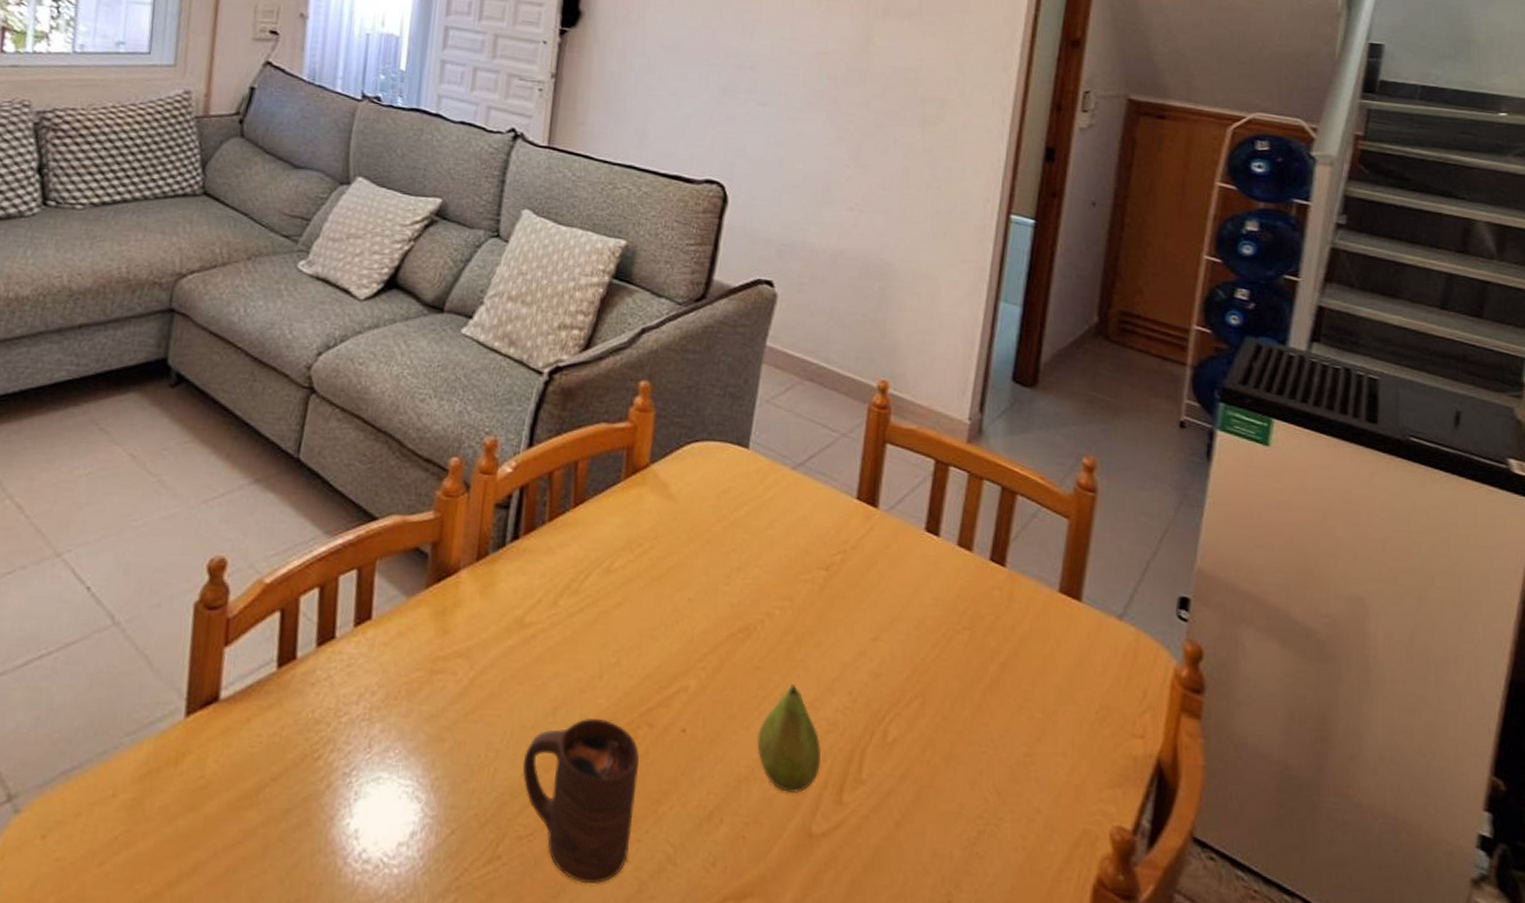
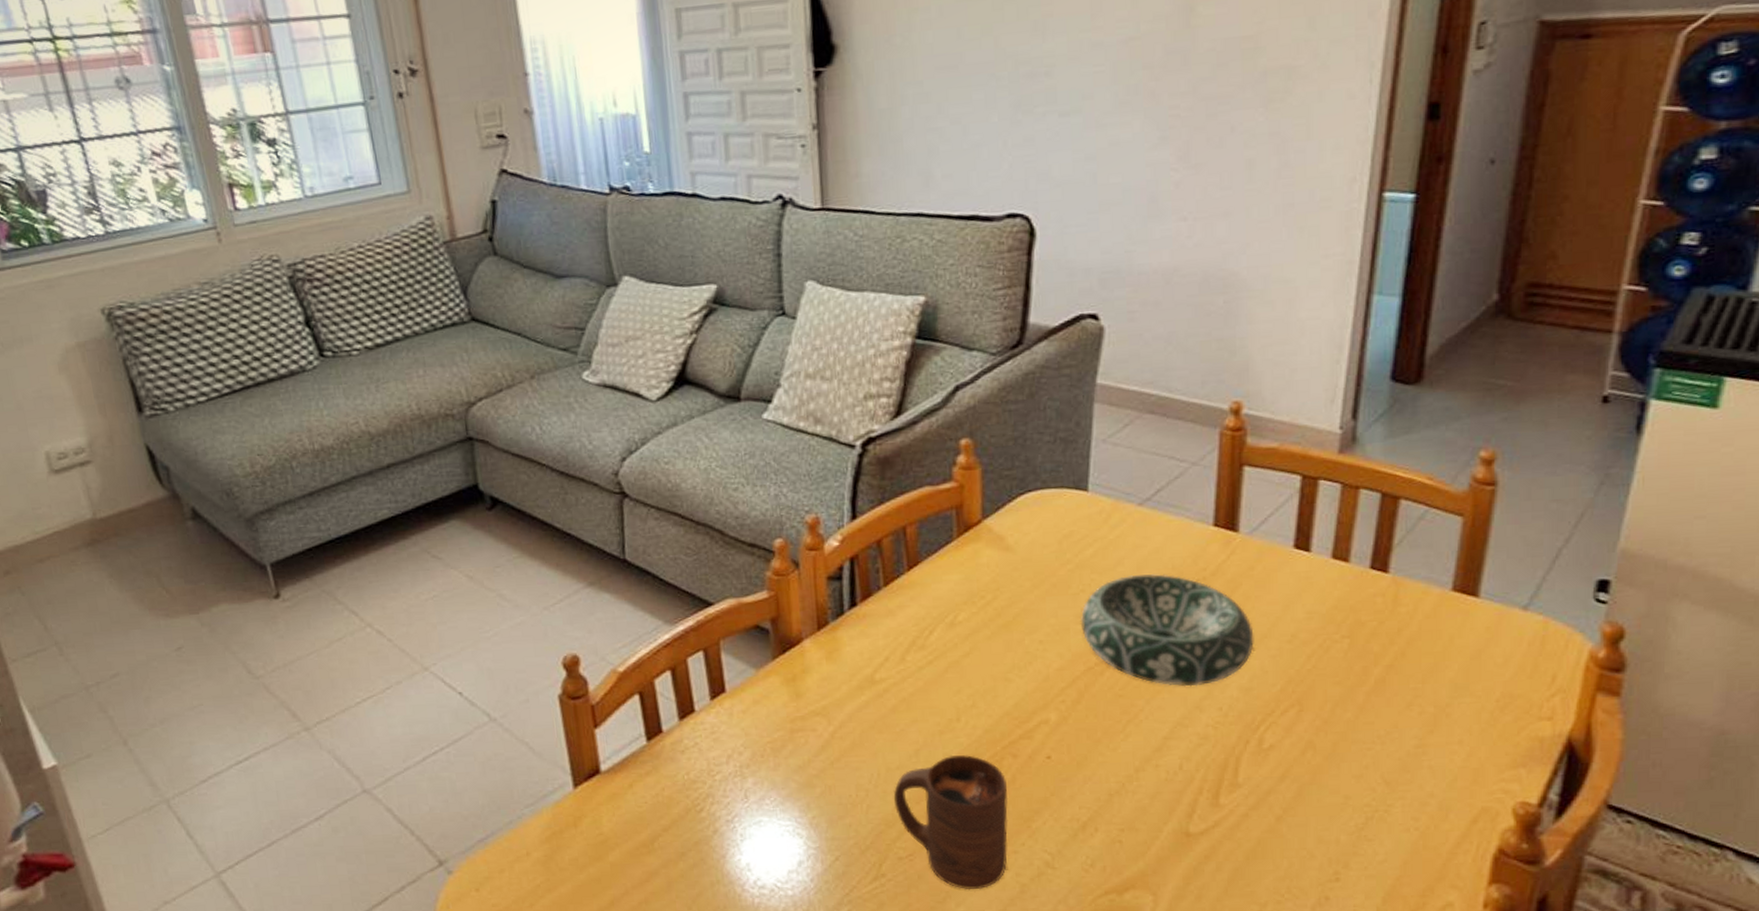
decorative bowl: none [728,540,886,666] -> present [1080,574,1254,687]
fruit: present [757,684,822,794] -> none [1125,707,1194,802]

